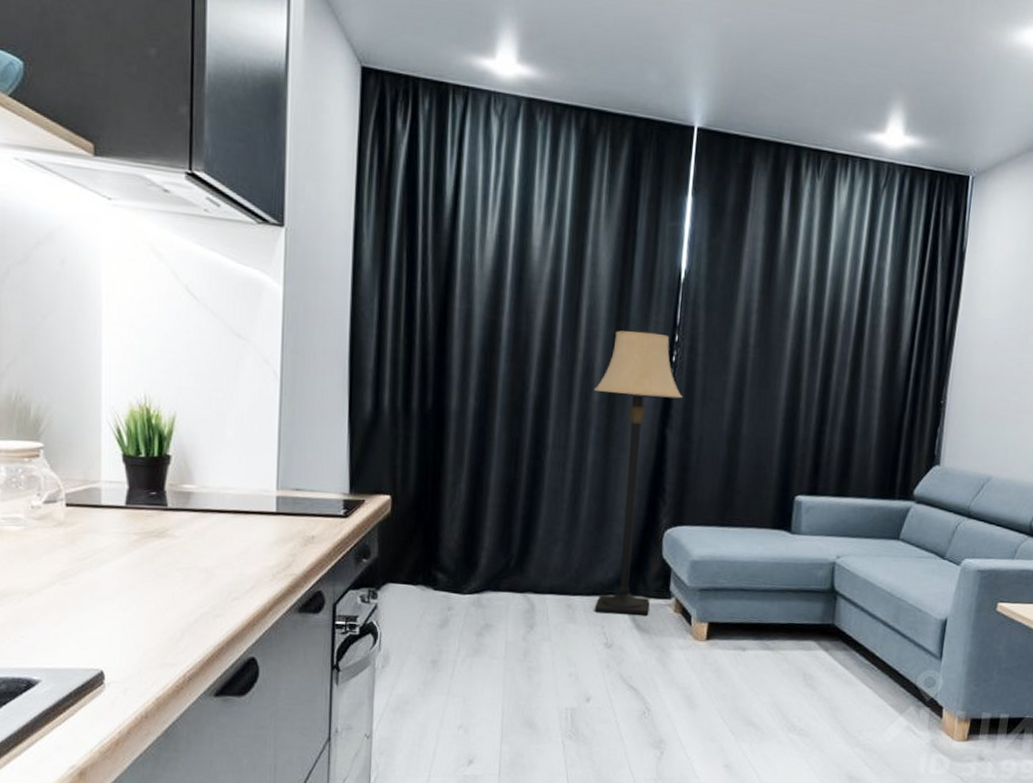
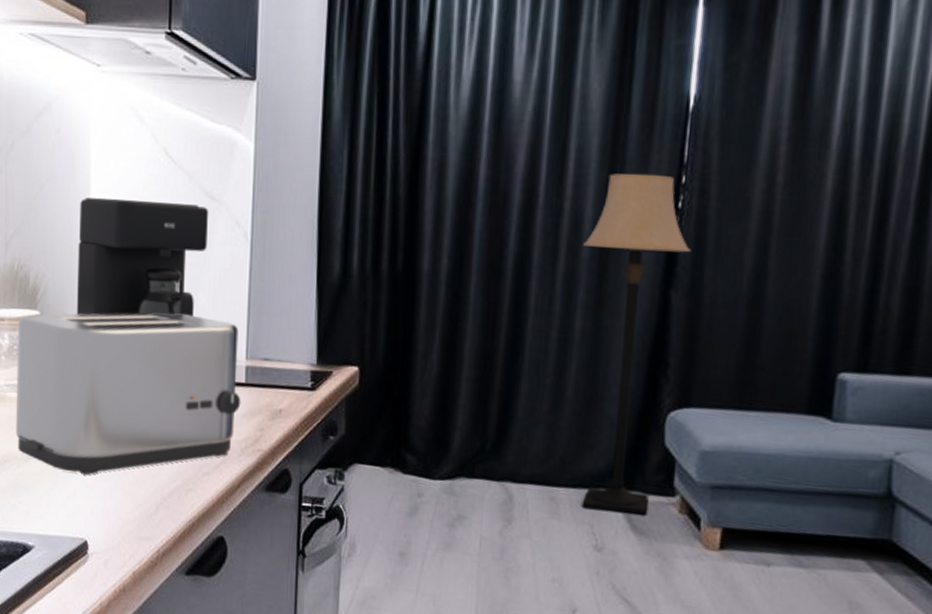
toaster: none [15,444,272,605] -> present [16,312,241,475]
coffee maker: none [87,330,236,449] -> present [76,197,209,316]

